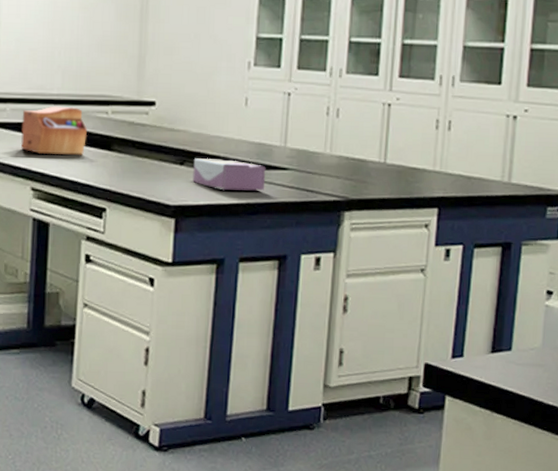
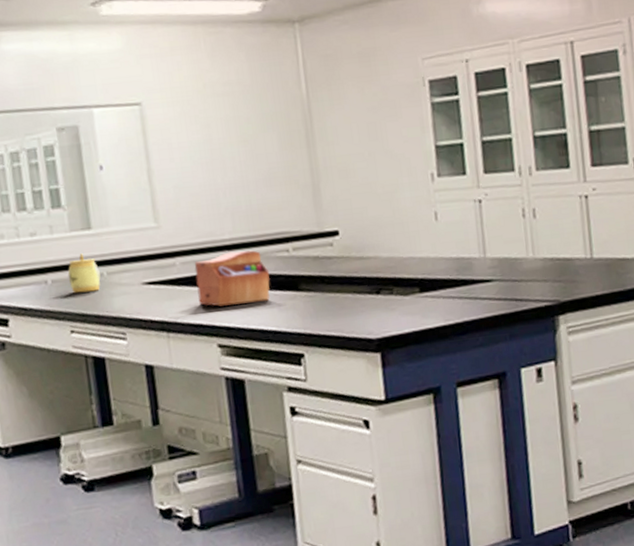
tissue box: present [193,158,266,191] -> none [390,280,471,314]

